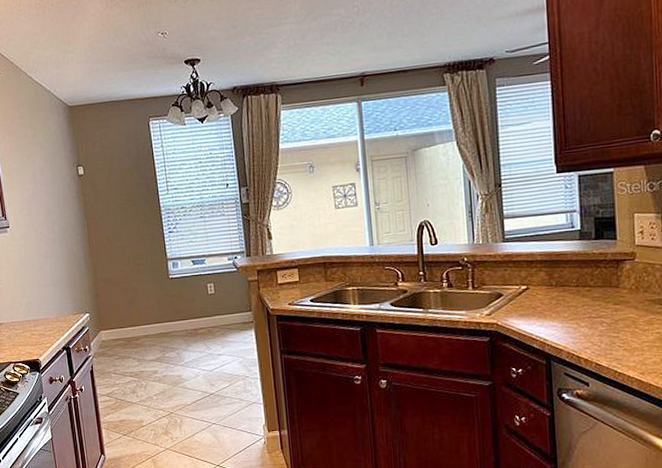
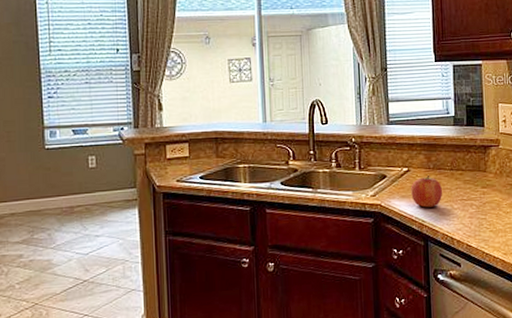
fruit: none [530,293,568,326] -> present [411,175,443,208]

